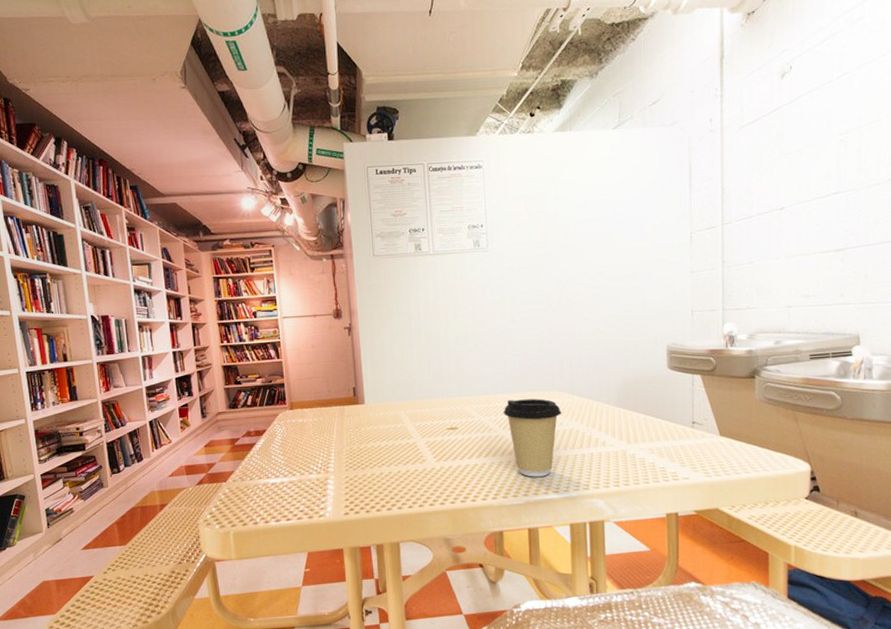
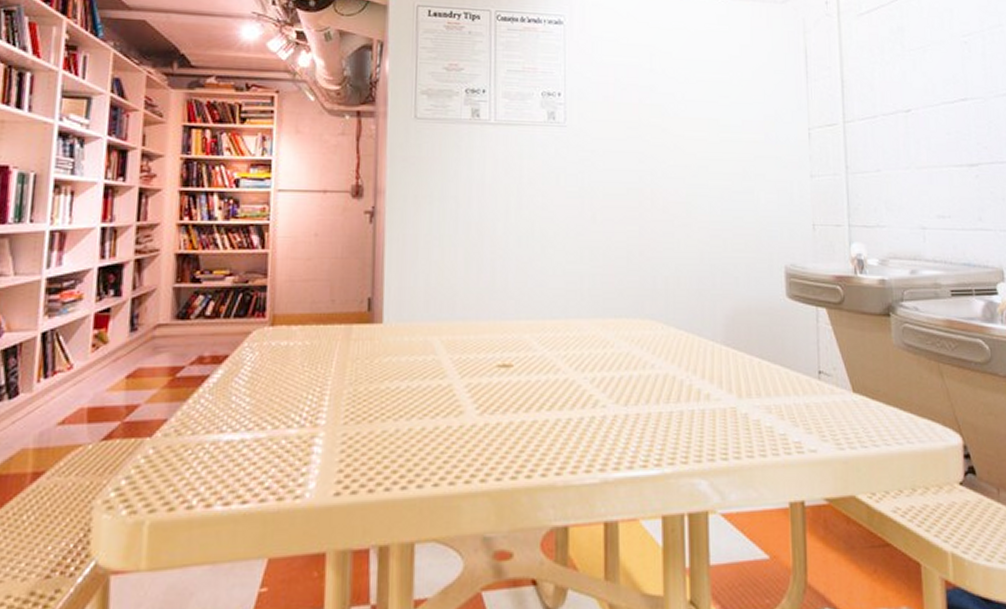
coffee cup: present [503,398,561,477] -> none [576,328,653,443]

